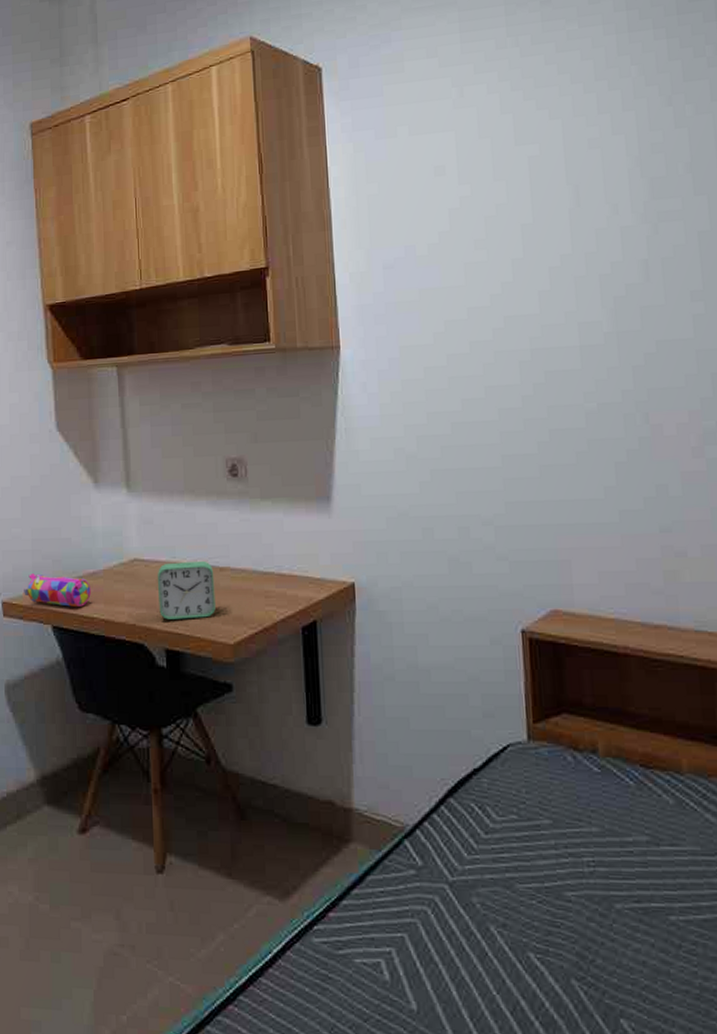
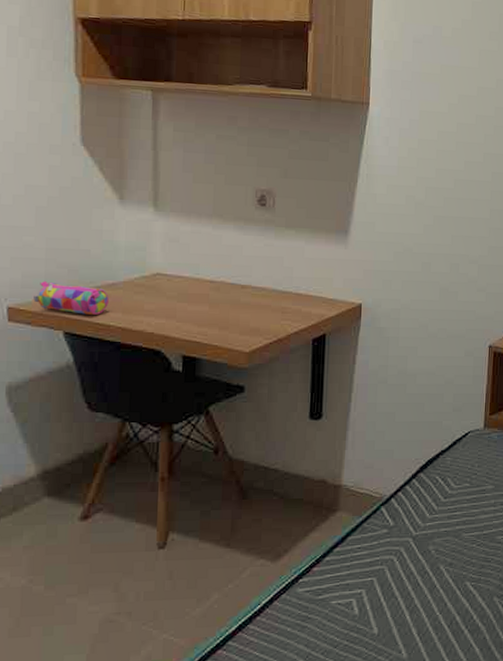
alarm clock: present [157,560,216,620] -> none [178,278,236,330]

